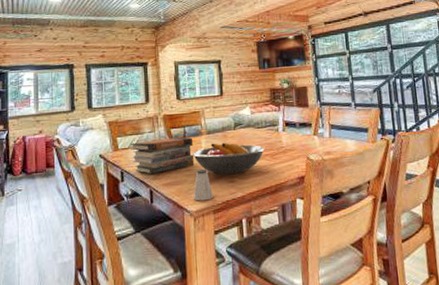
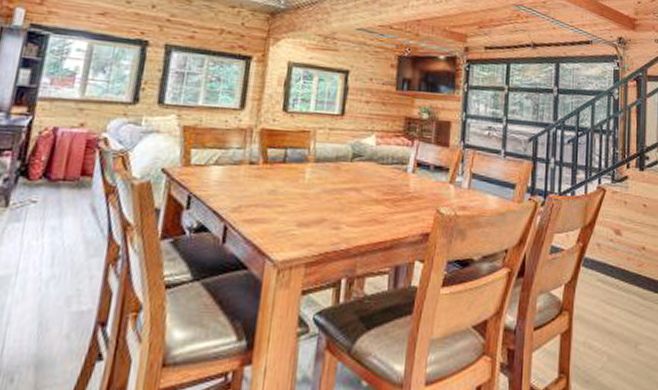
book stack: present [130,137,195,175] -> none [207,159,295,205]
fruit bowl: present [193,142,264,175] -> none [291,175,385,219]
saltshaker: present [193,169,214,201] -> none [281,207,310,249]

